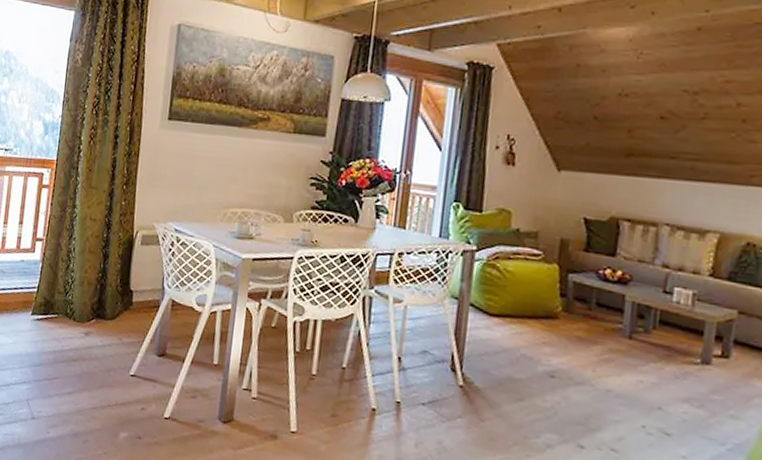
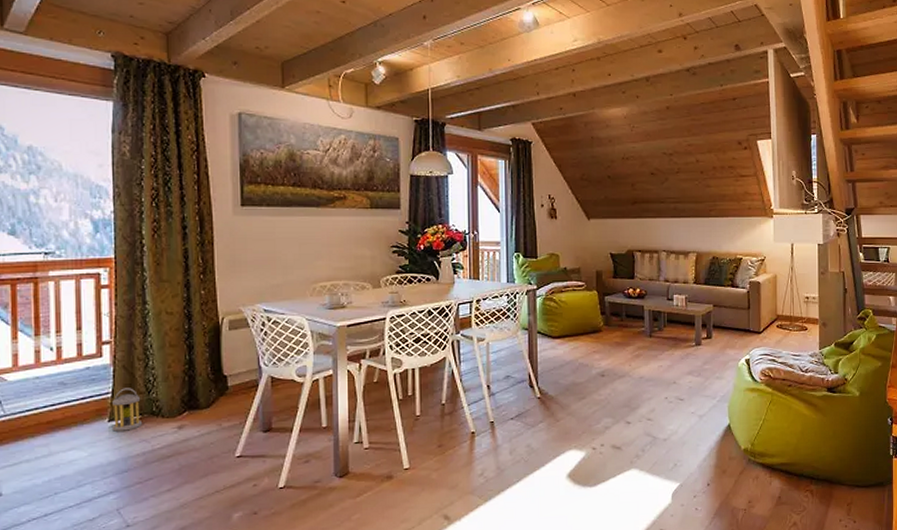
lantern: none [34,285,59,327] -> present [112,388,143,432]

